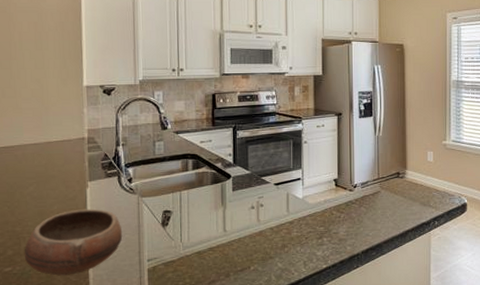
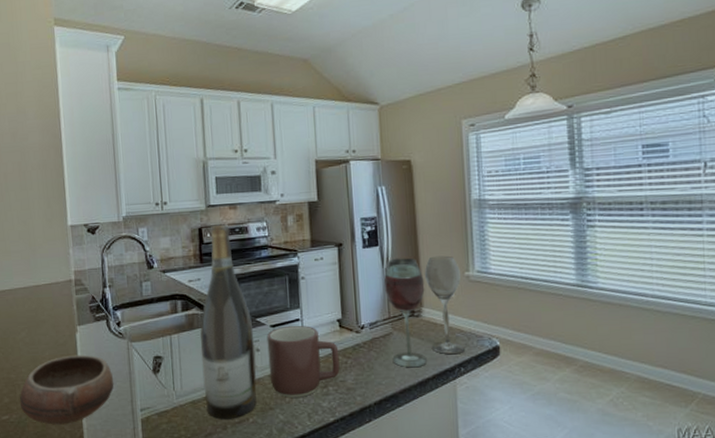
wine bottle: none [208,91,259,268] -> present [199,224,257,419]
mug: none [270,183,334,248] -> present [266,325,340,398]
wineglass: none [375,127,409,222] -> present [383,258,427,368]
wineglass: none [409,127,440,210] -> present [424,255,465,355]

